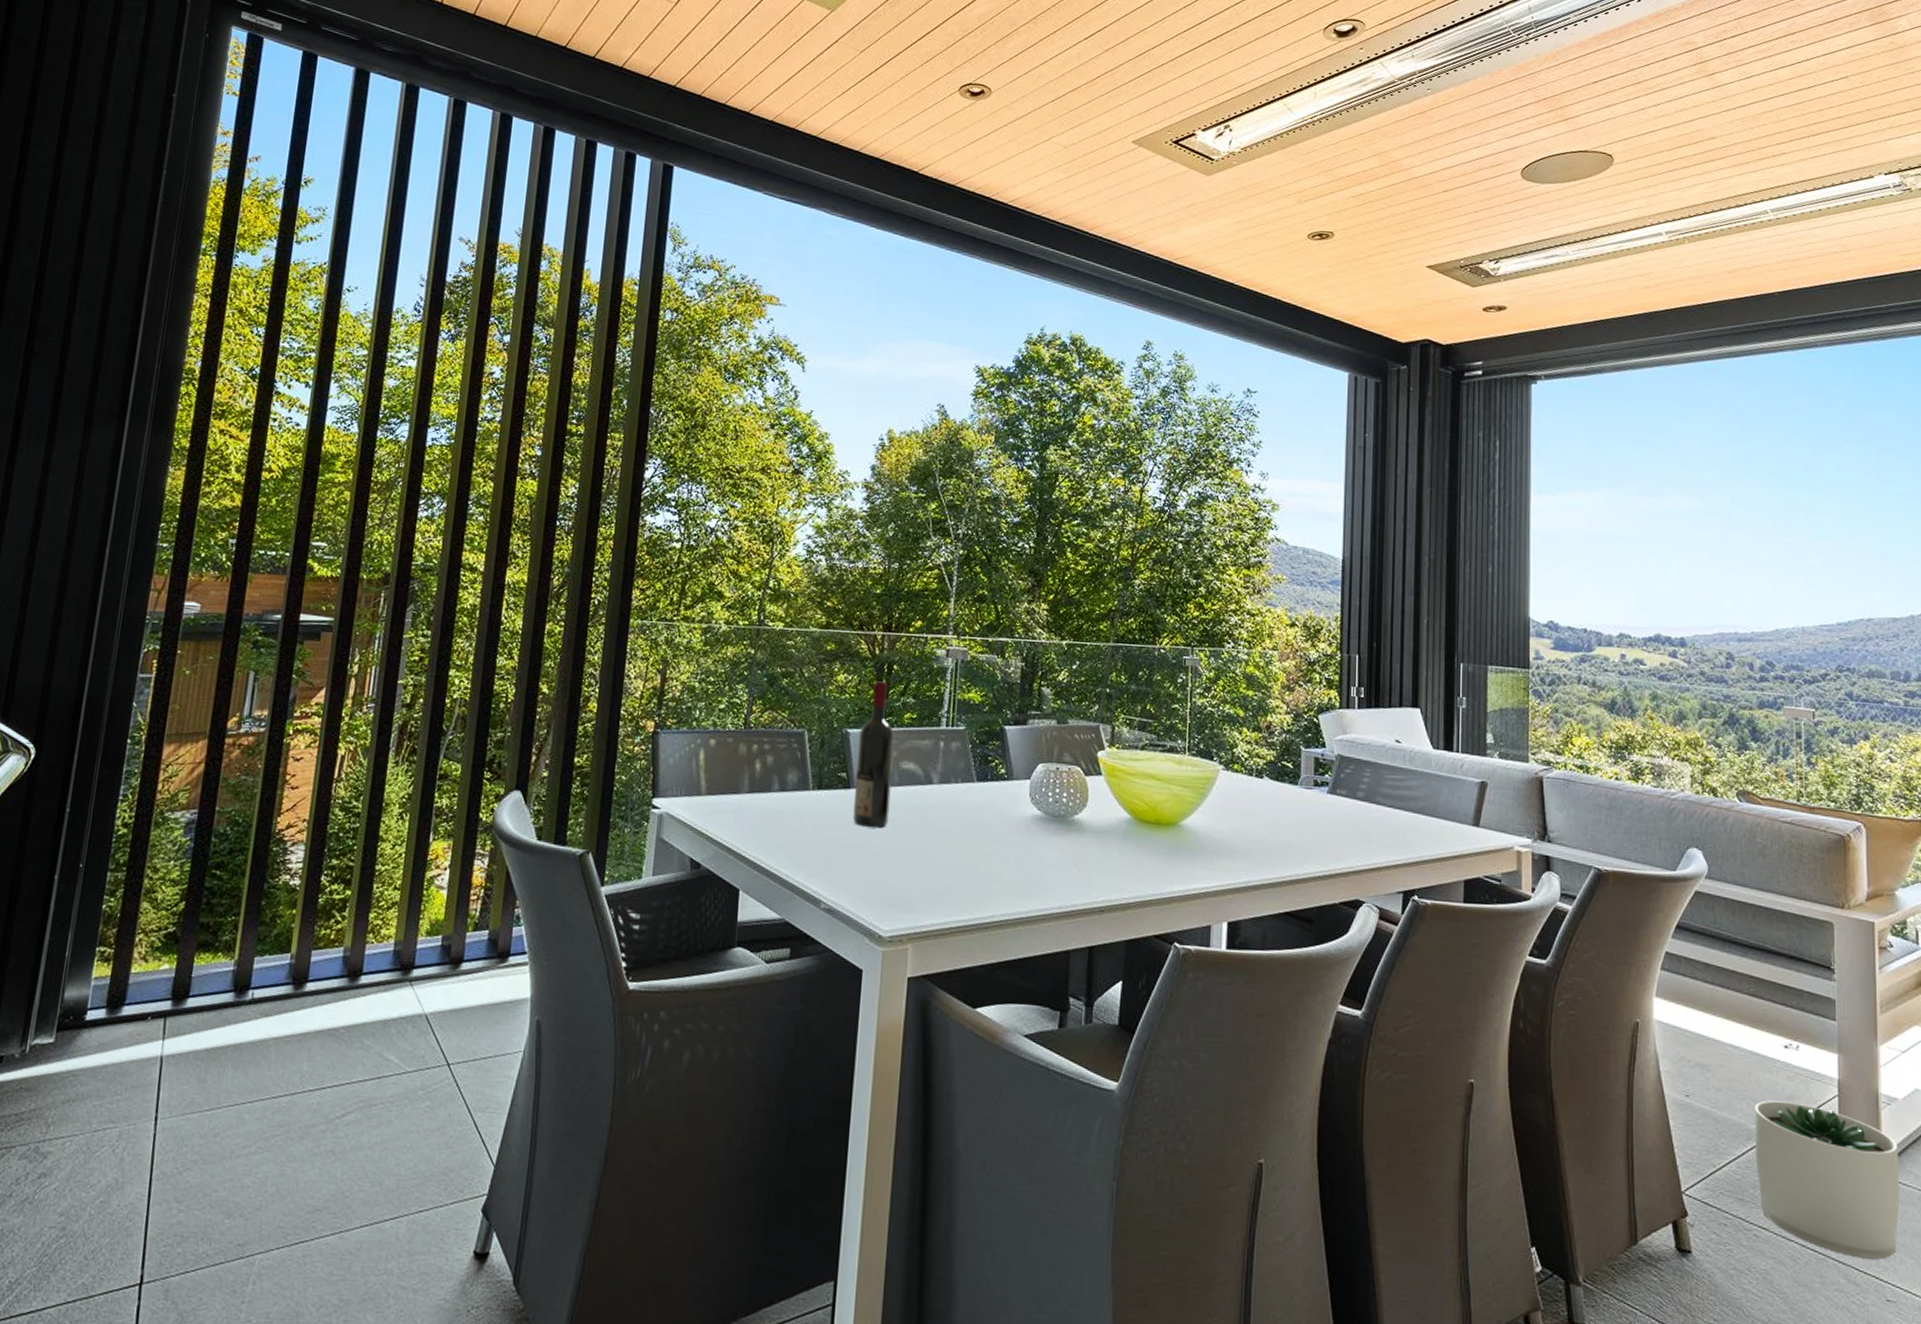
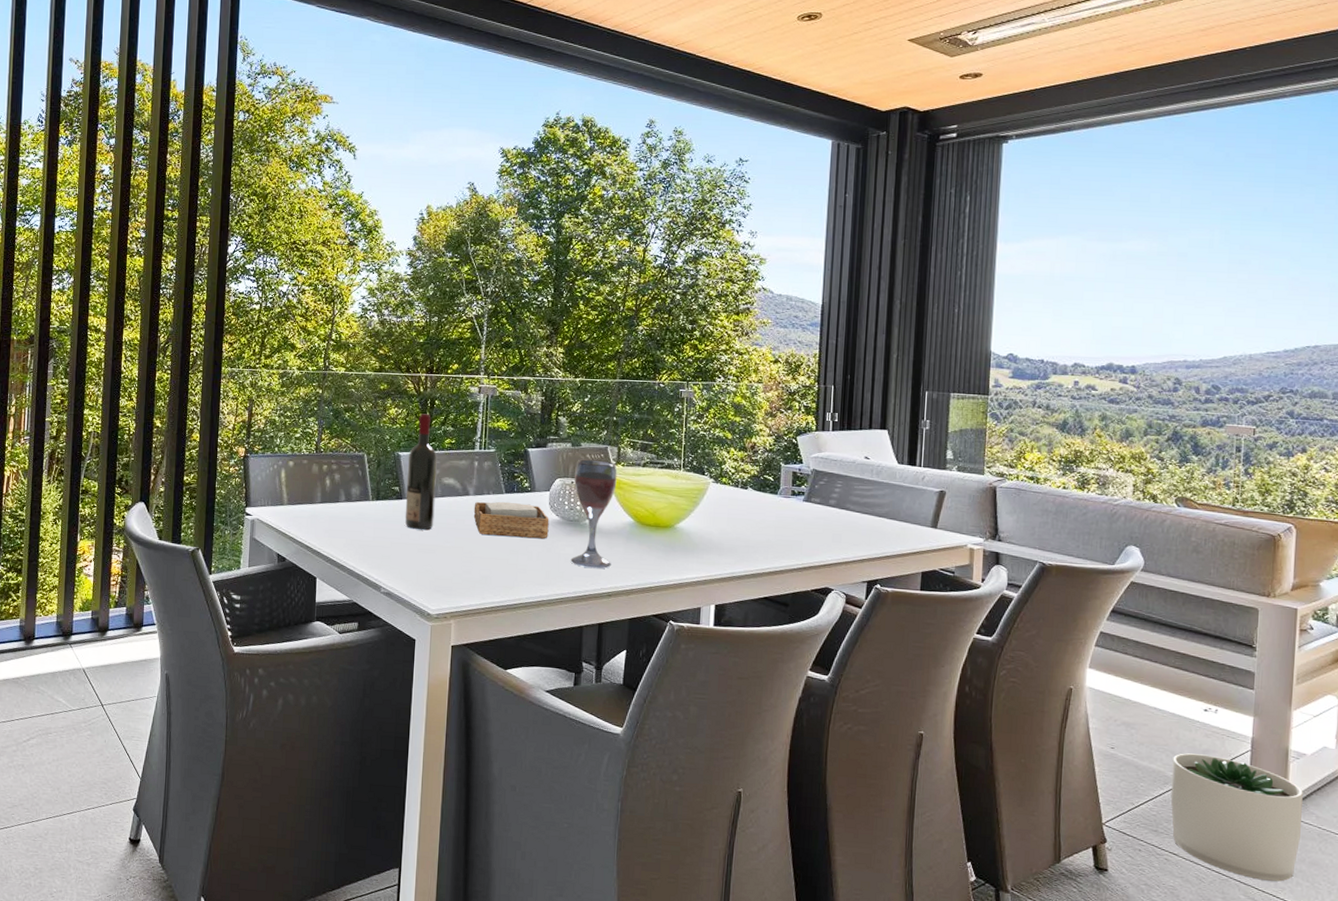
napkin holder: none [937,791,1030,840] -> present [473,501,549,539]
cup: none [1055,740,1111,877] -> present [570,459,617,569]

